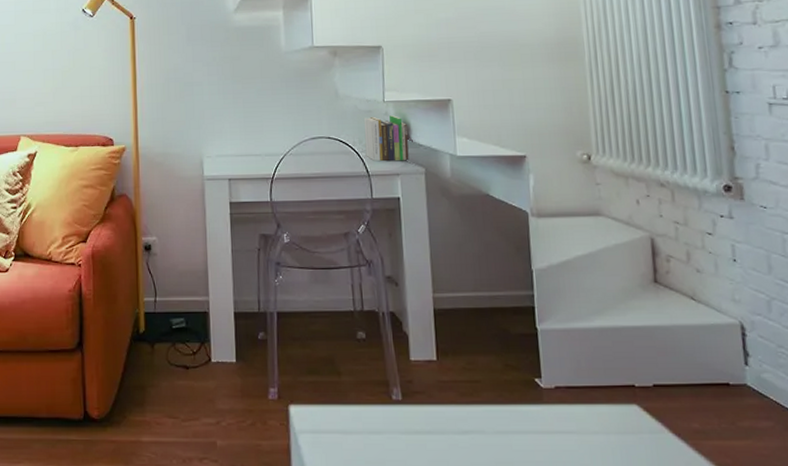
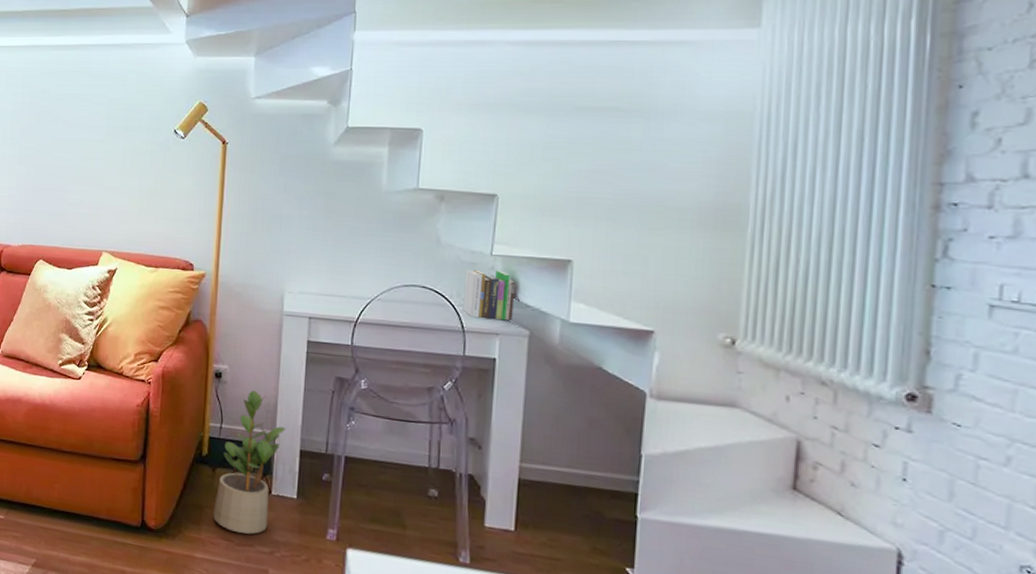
potted plant: none [156,258,219,408] -> present [213,390,286,534]

